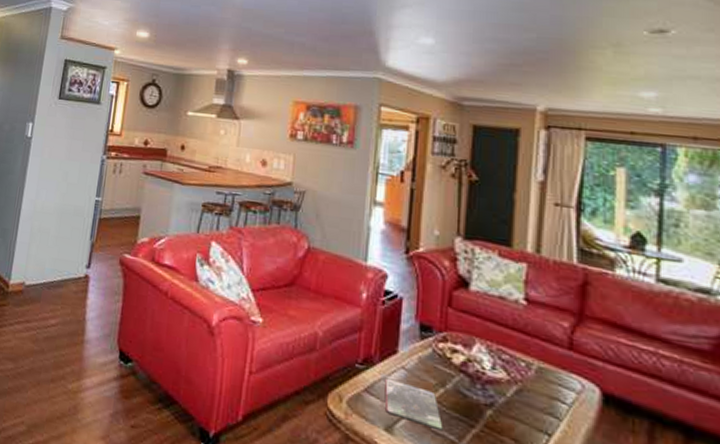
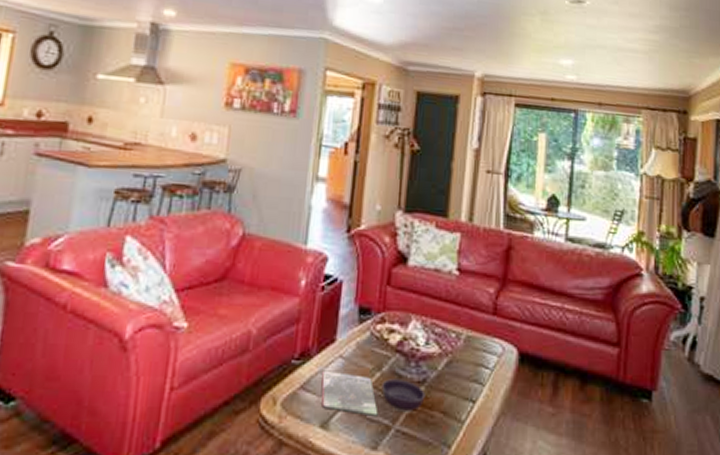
bowl: none [446,396,494,433] -> present [381,379,426,413]

